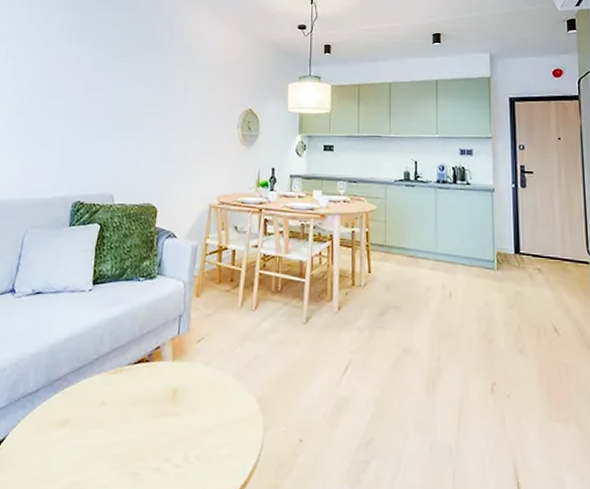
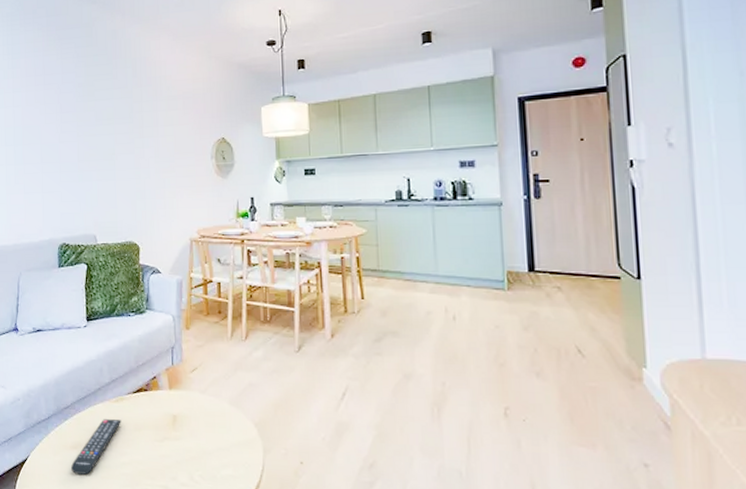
remote control: none [53,392,117,457] -> present [70,419,121,475]

